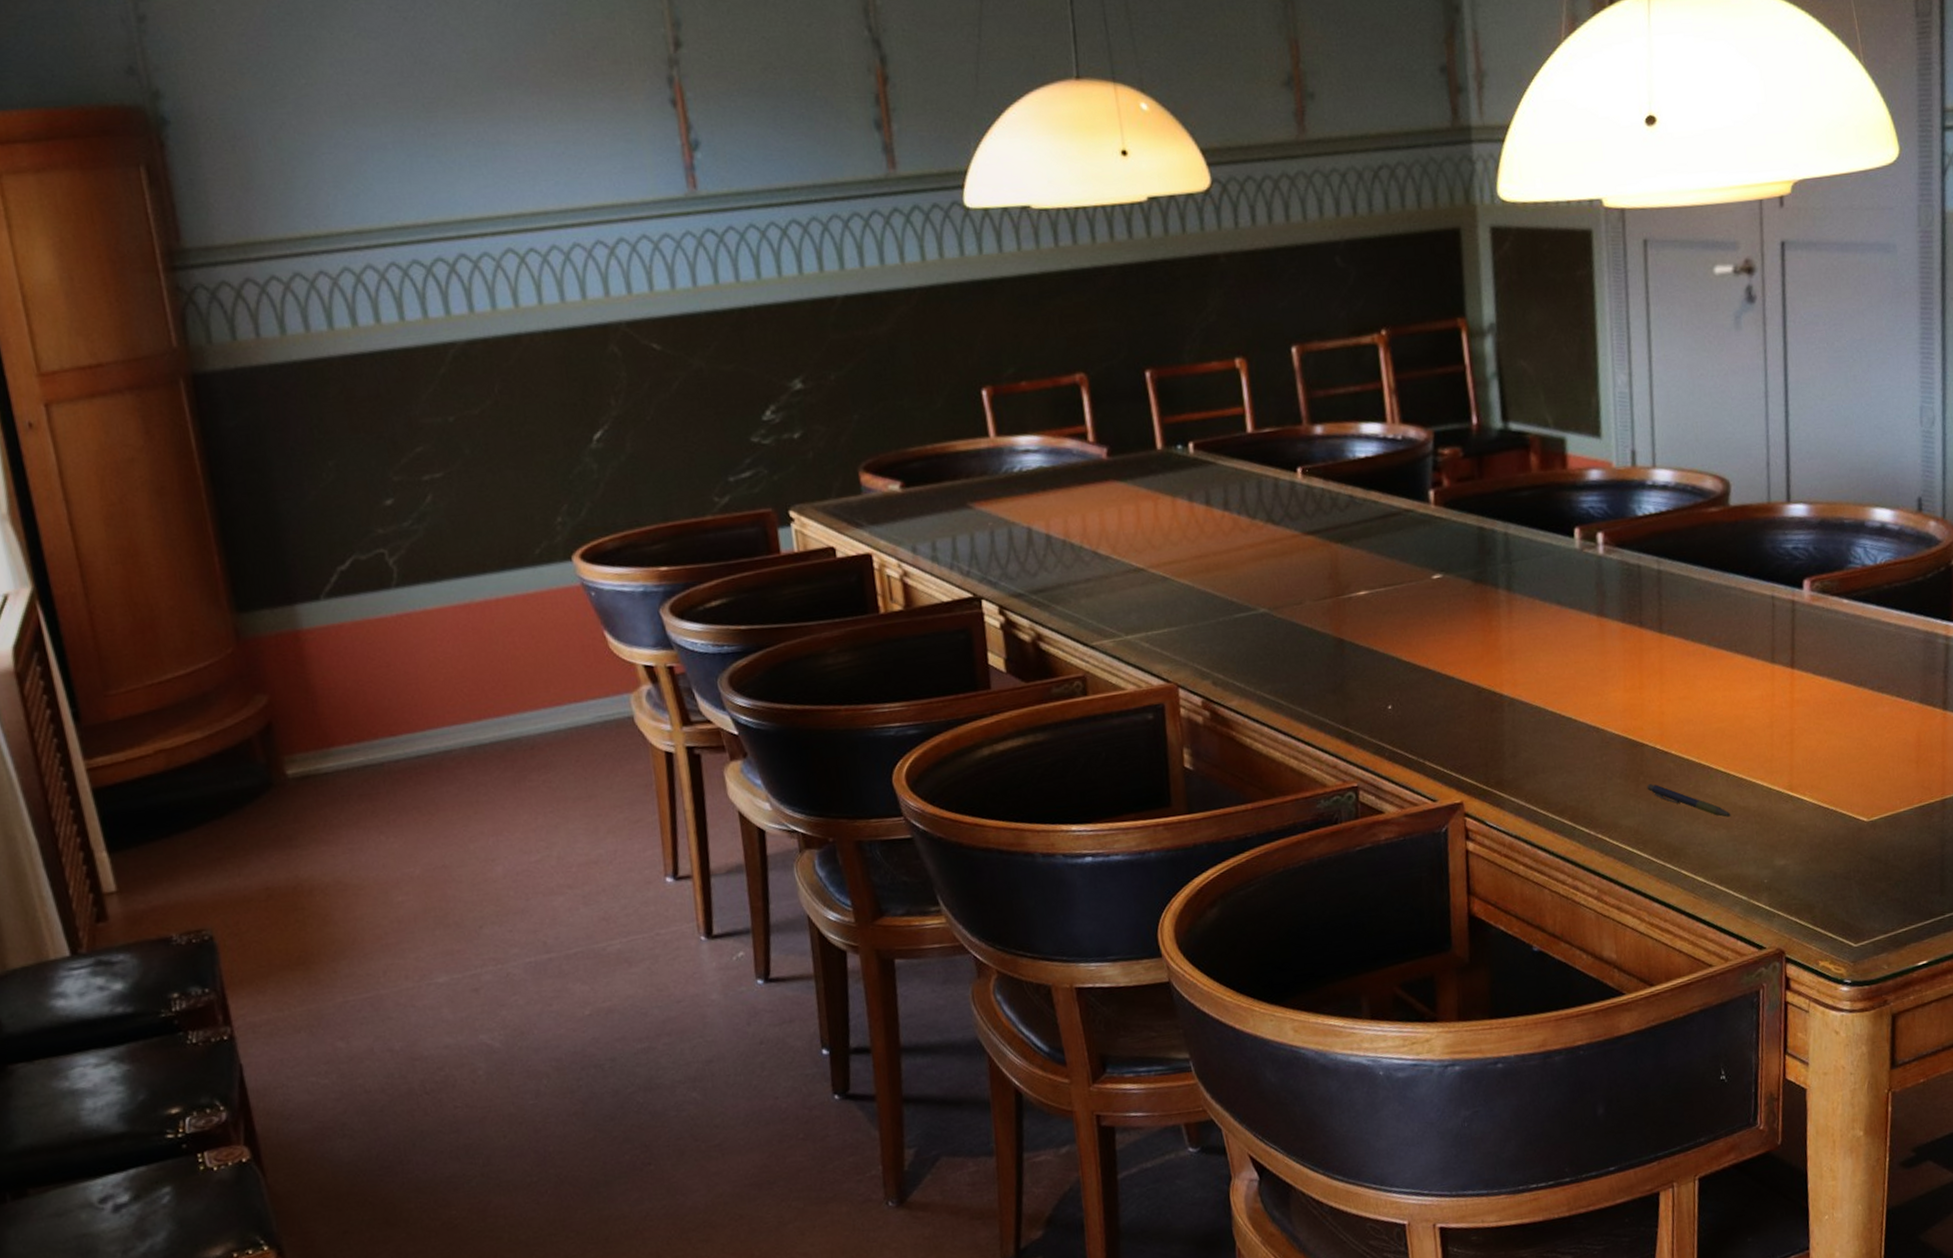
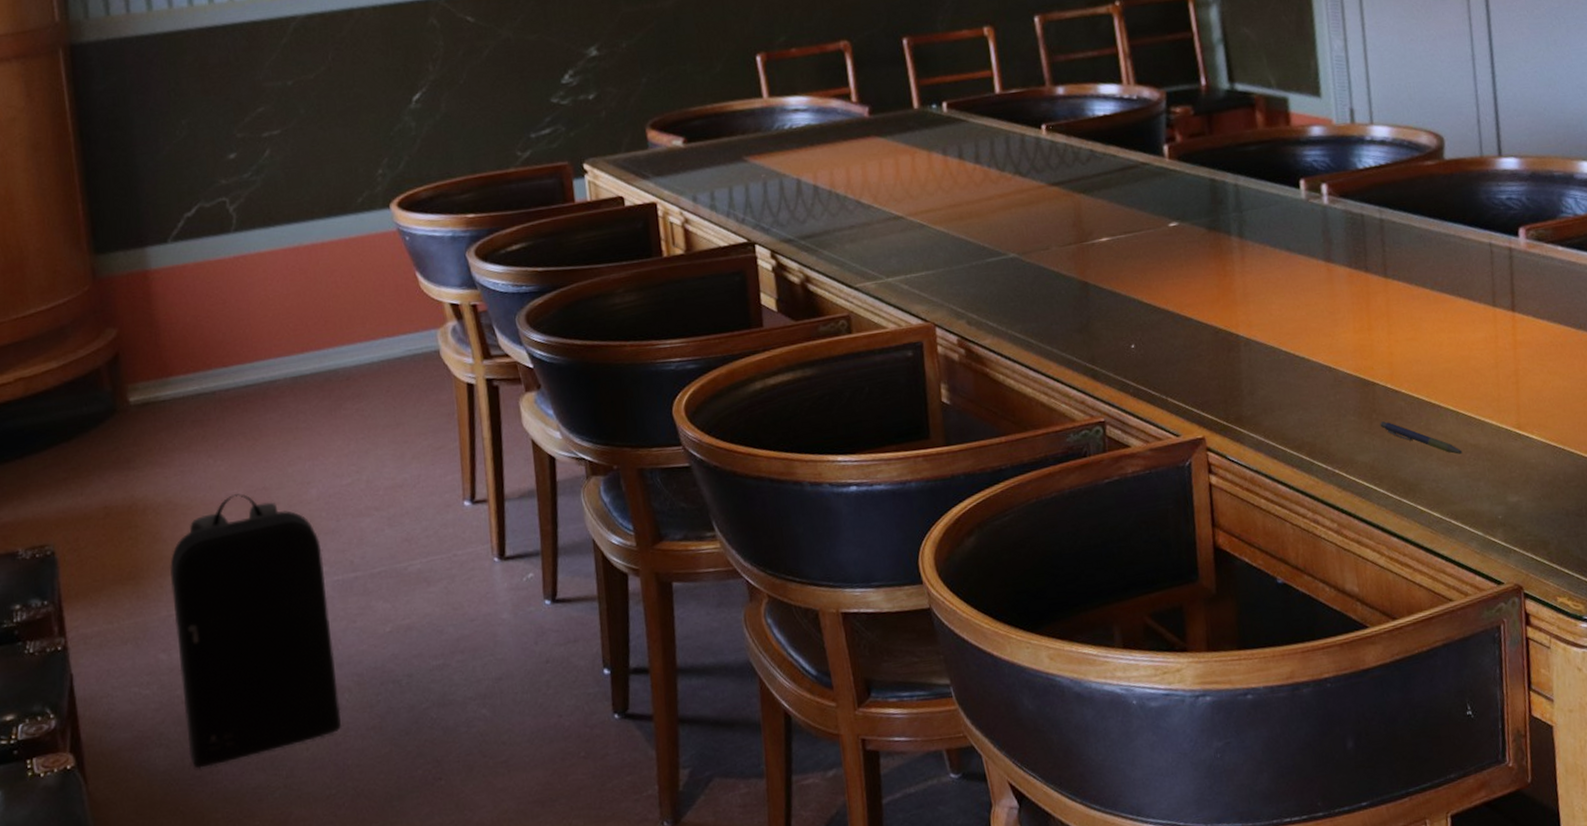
backpack: none [343,872,540,1159] -> present [170,494,341,769]

